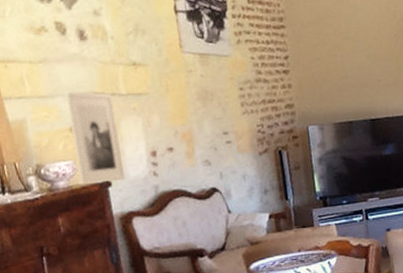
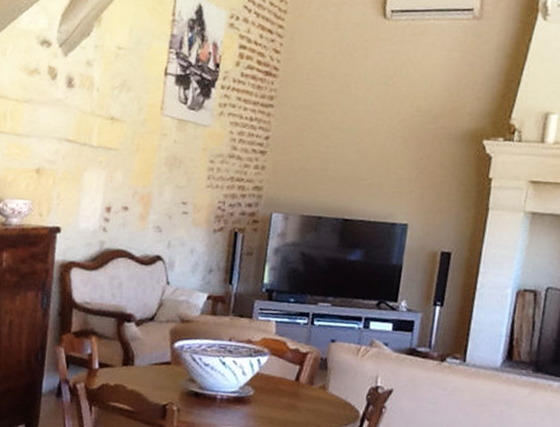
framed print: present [65,91,126,184] -> none [32,134,83,230]

